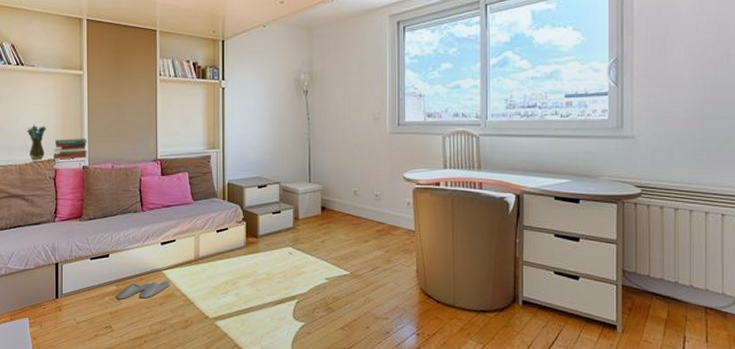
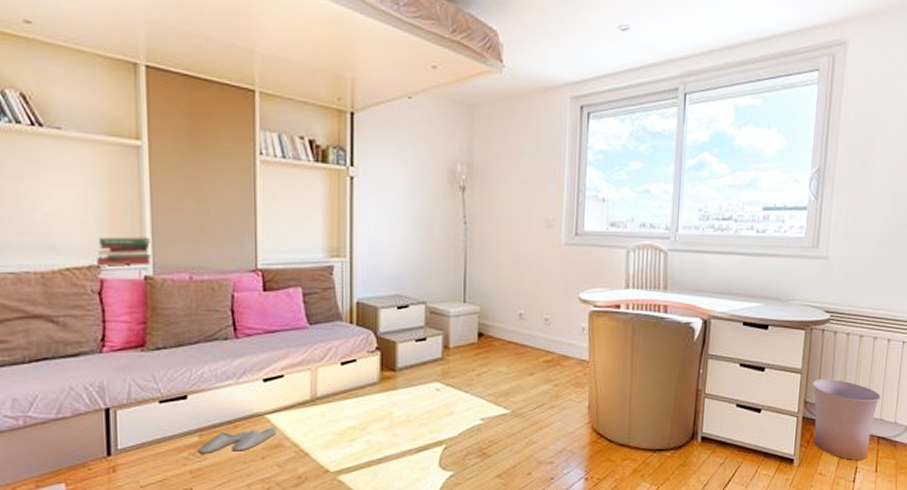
vase: present [27,125,46,161] -> none [52,215,85,267]
waste bin: none [629,249,704,330] -> present [812,378,881,460]

